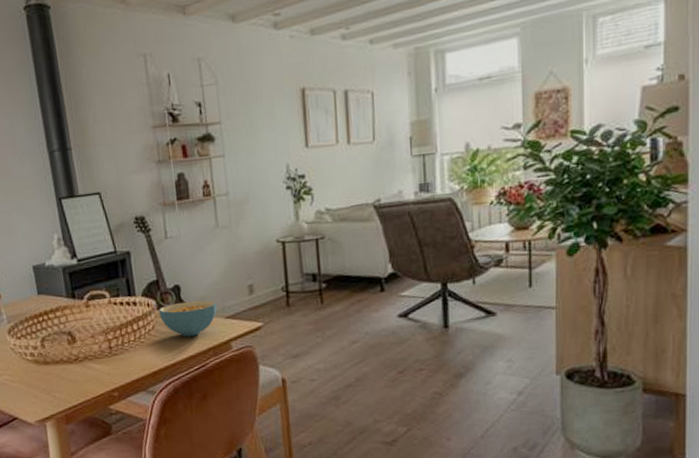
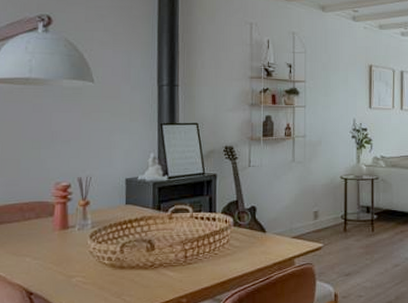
cereal bowl: present [159,300,217,337] -> none [235,221,287,252]

